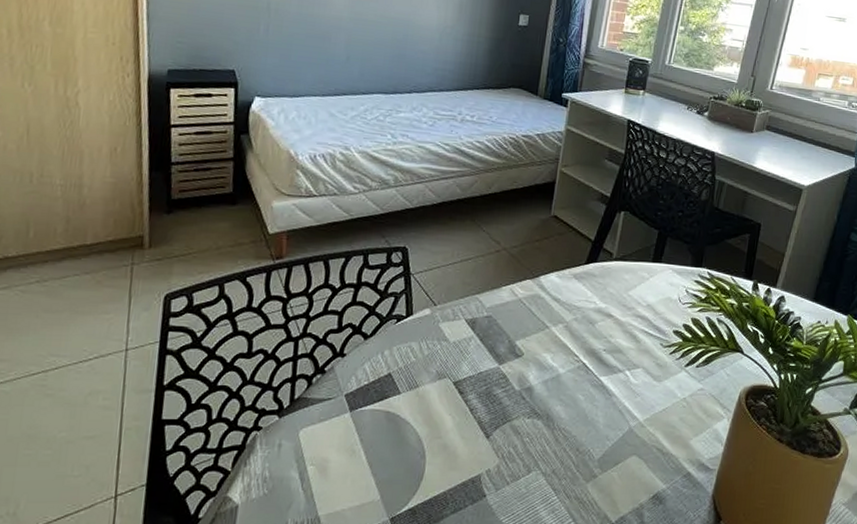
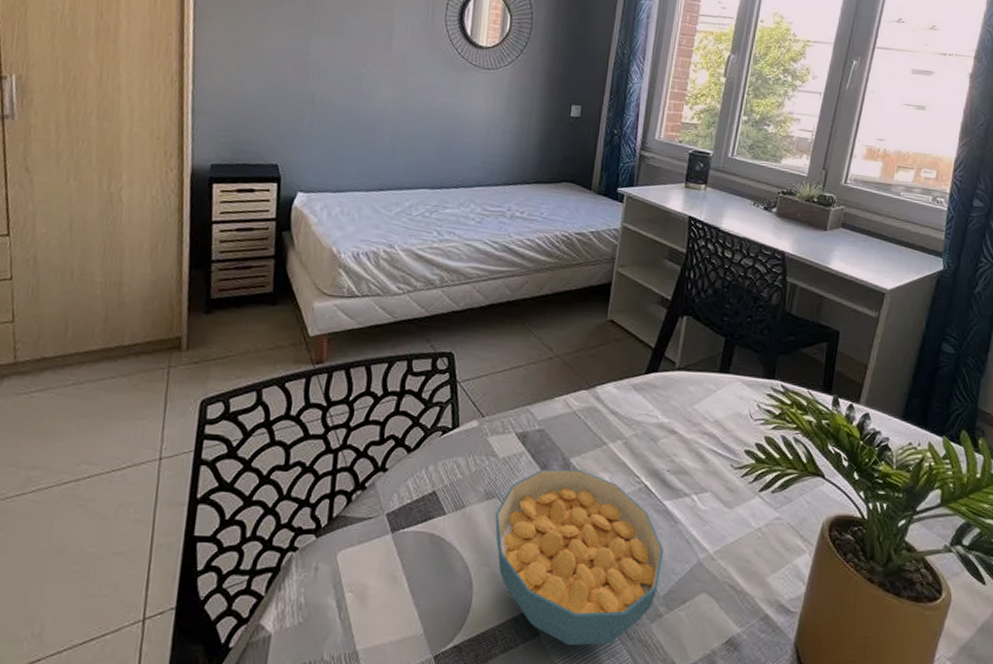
cereal bowl: none [446,350,600,504] -> present [495,468,664,646]

